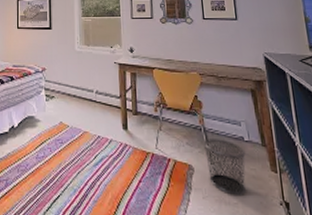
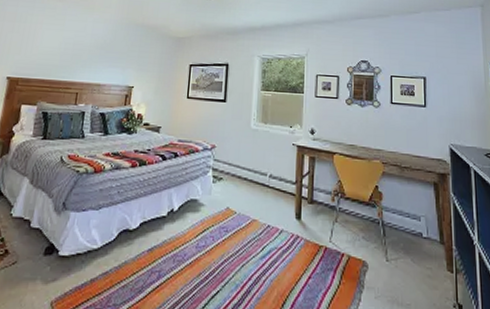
waste bin: present [203,139,246,195] -> none [380,233,423,296]

